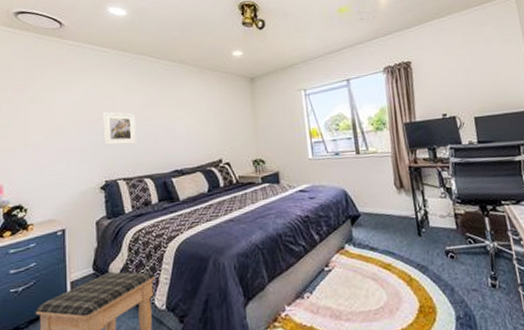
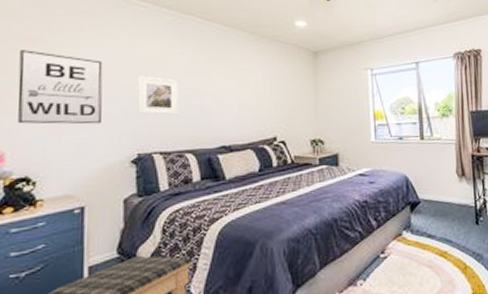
wall art: none [11,97,75,160] -> present [17,50,103,125]

